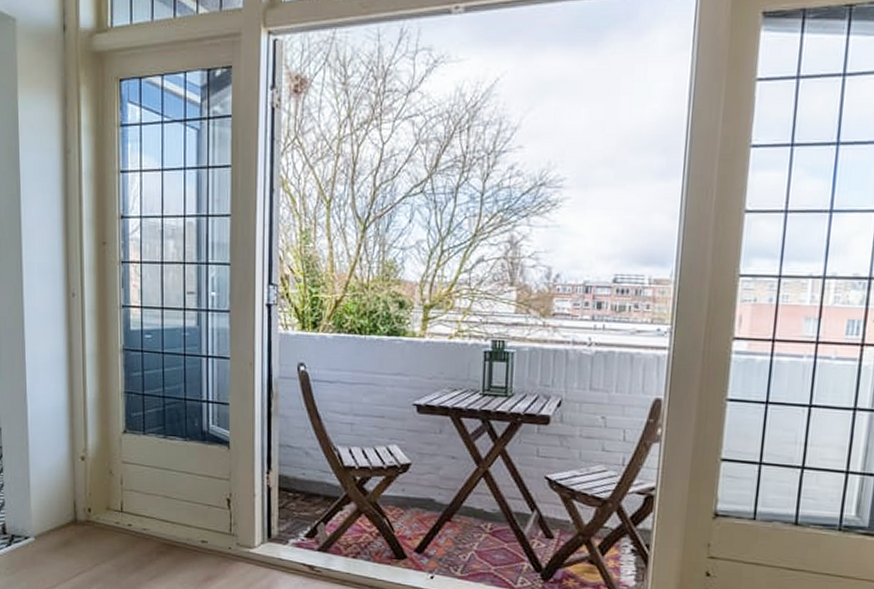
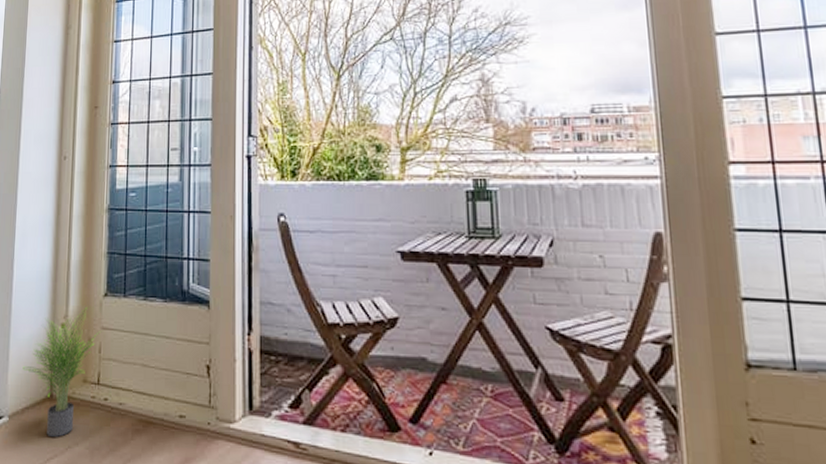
potted plant: none [45,443,123,557] -> present [22,307,102,438]

